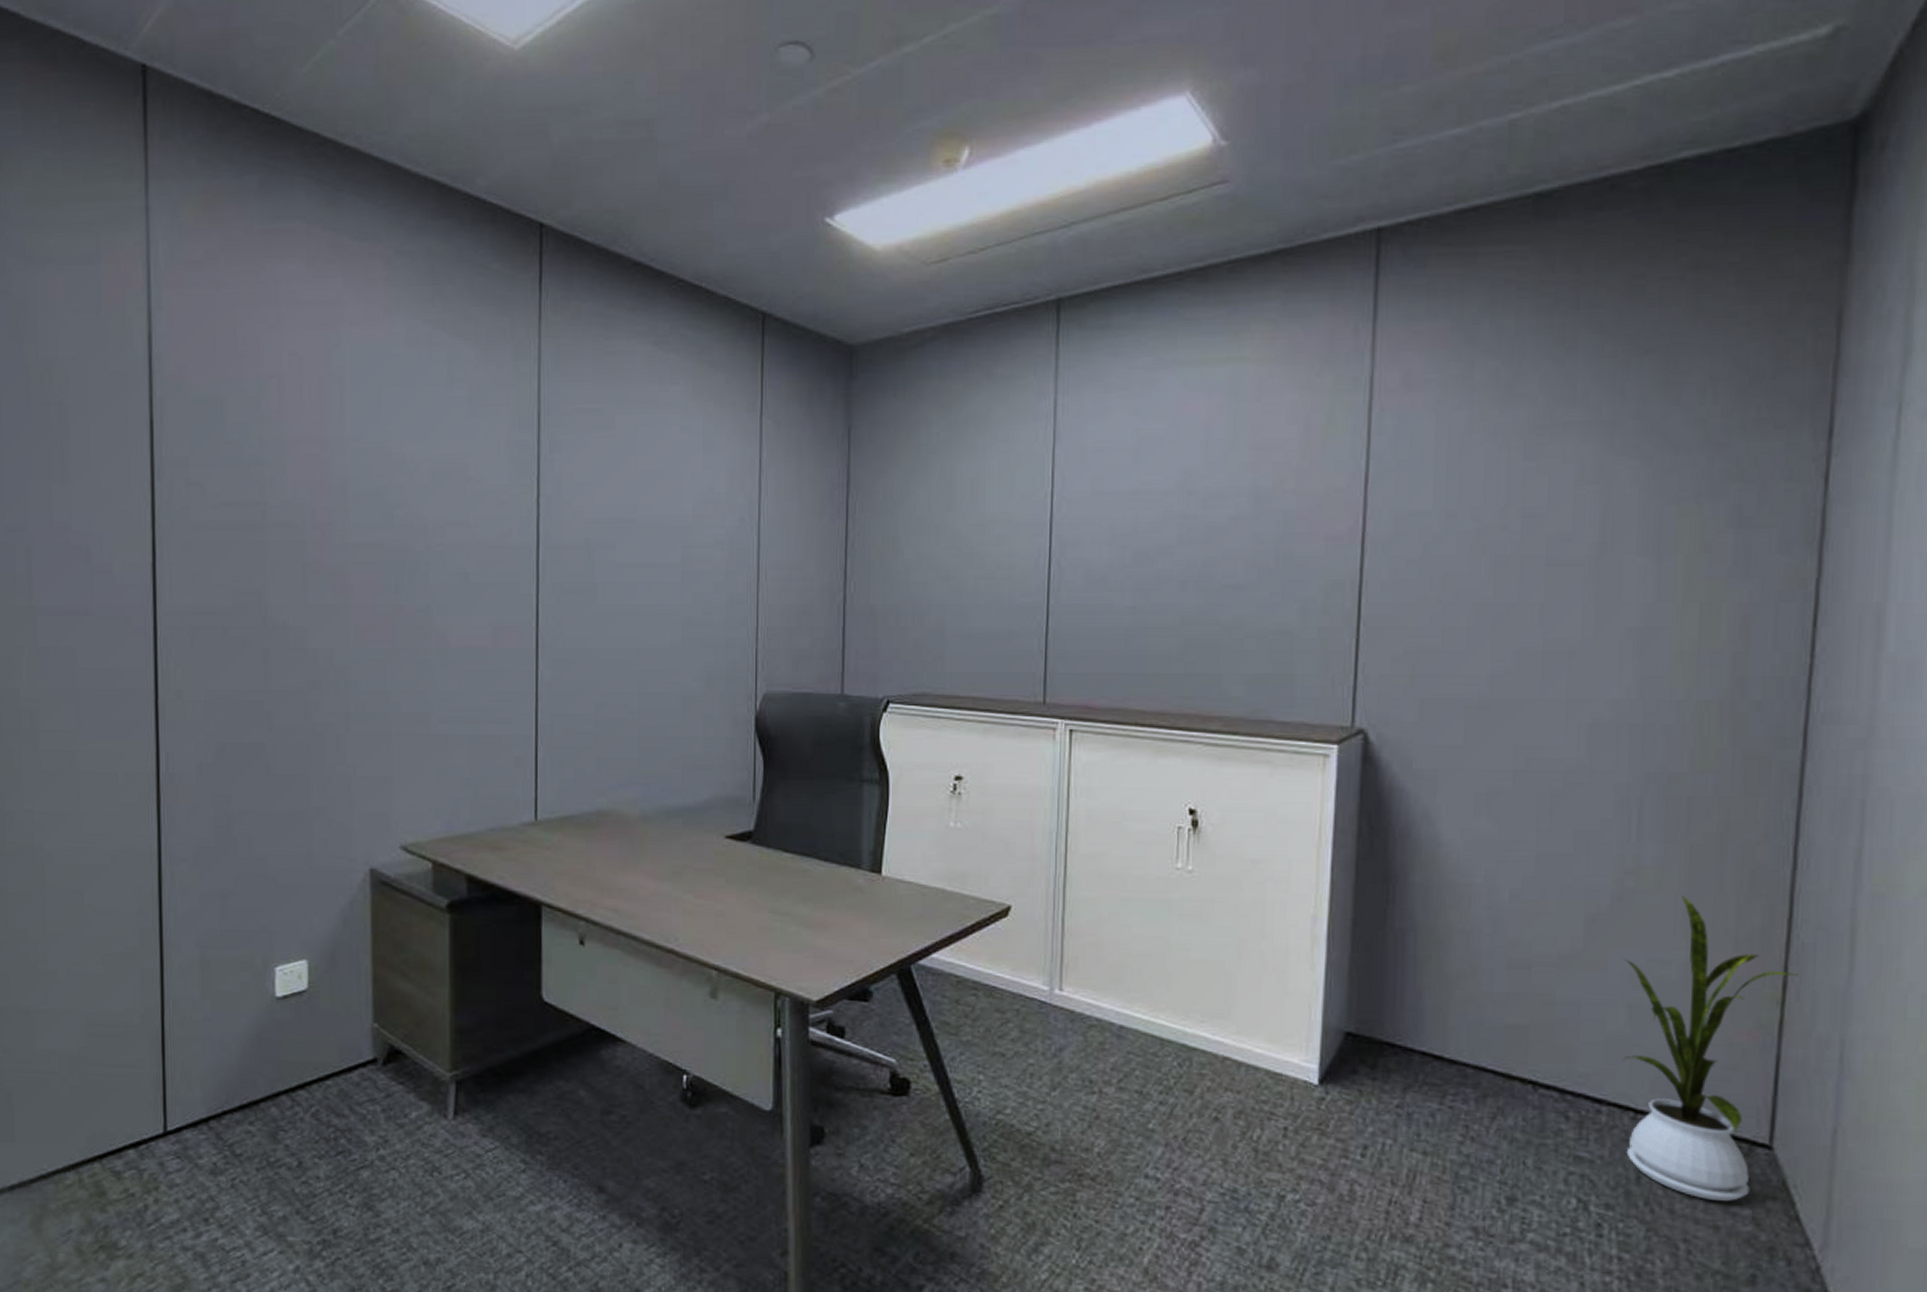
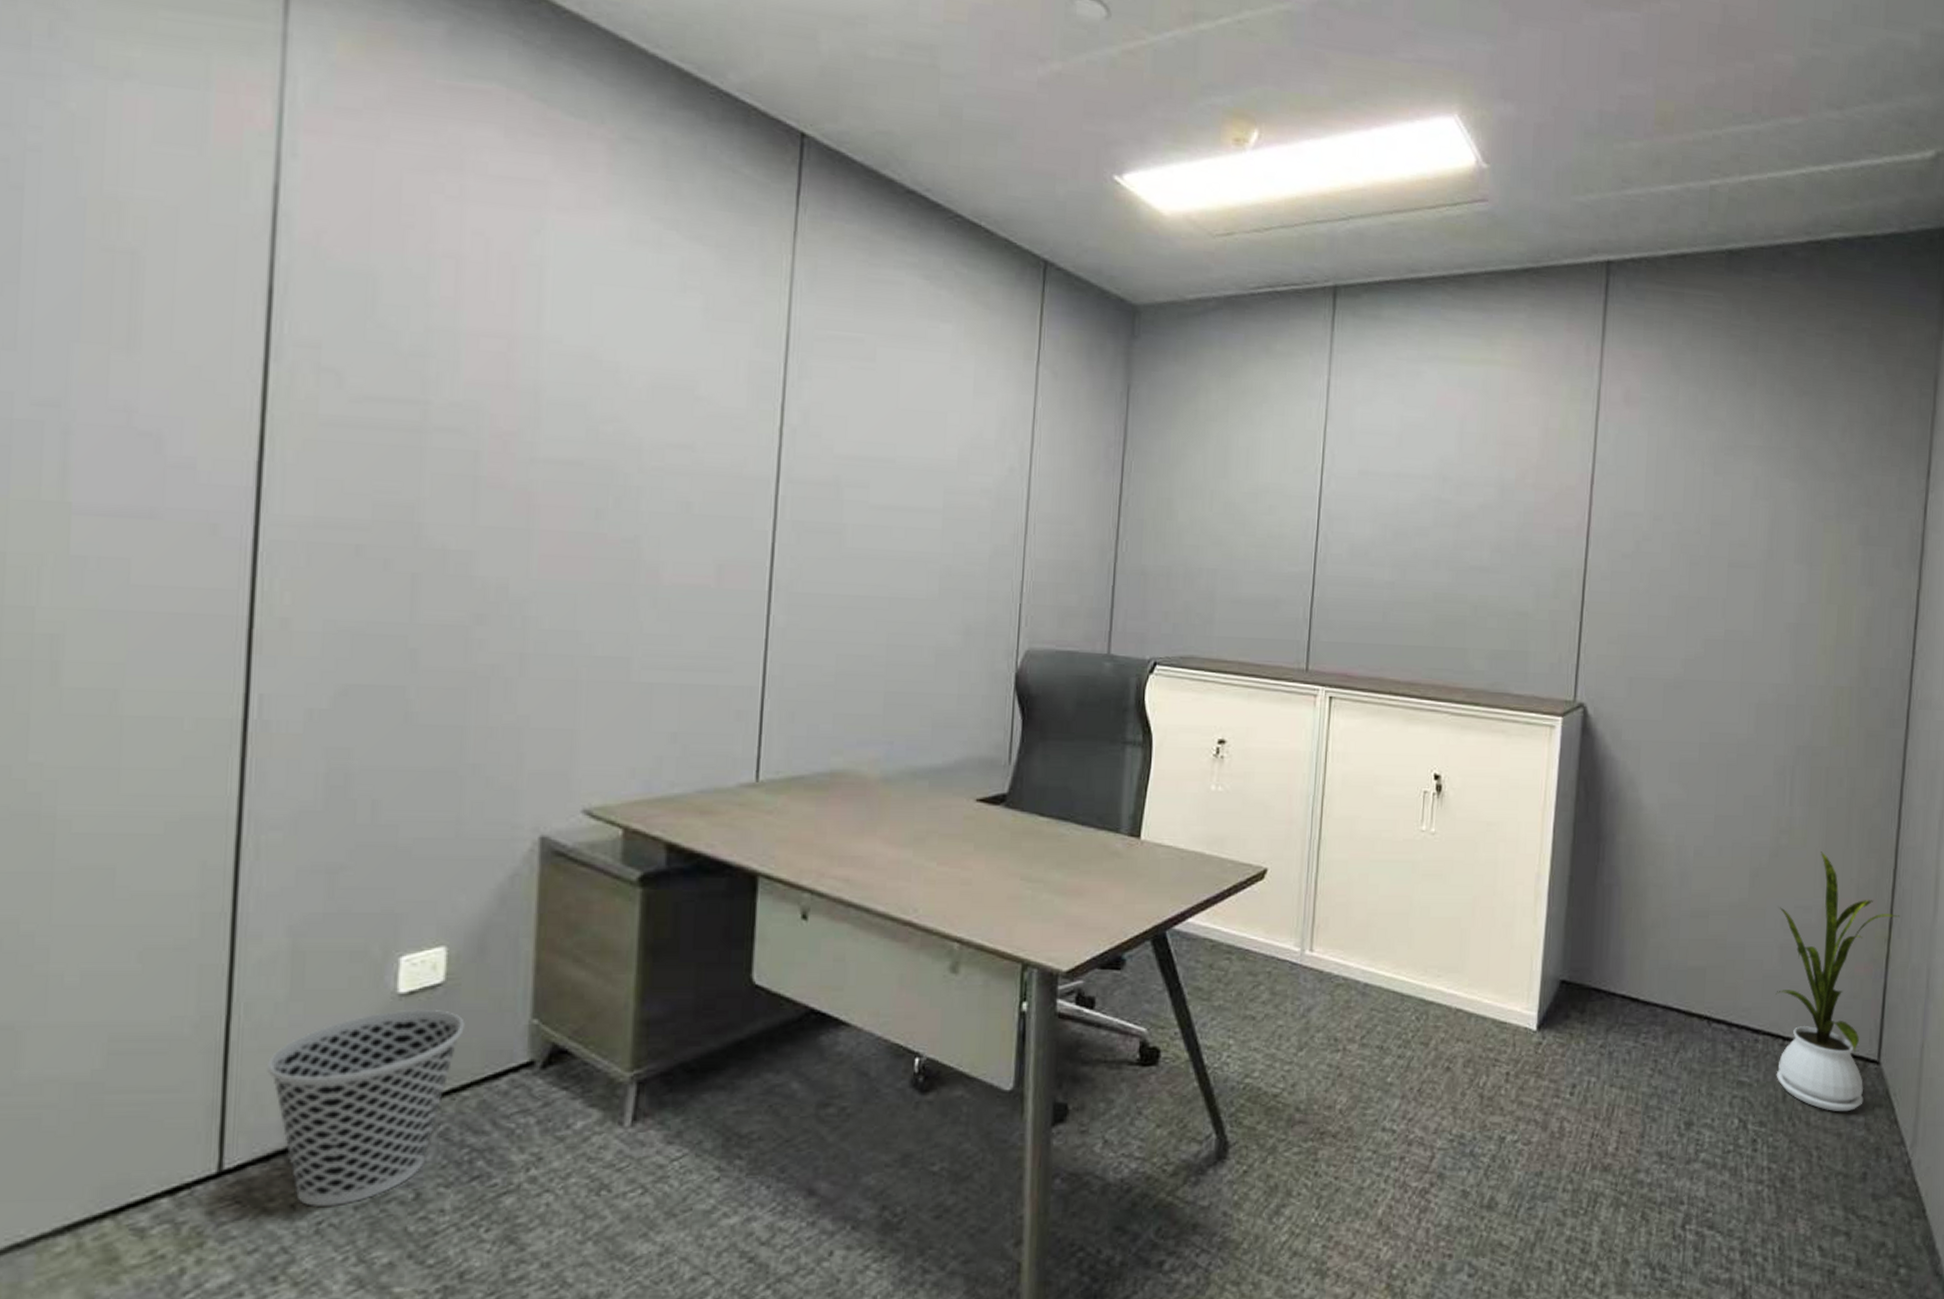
wastebasket: none [191,1010,324,1167] -> present [267,1009,465,1208]

